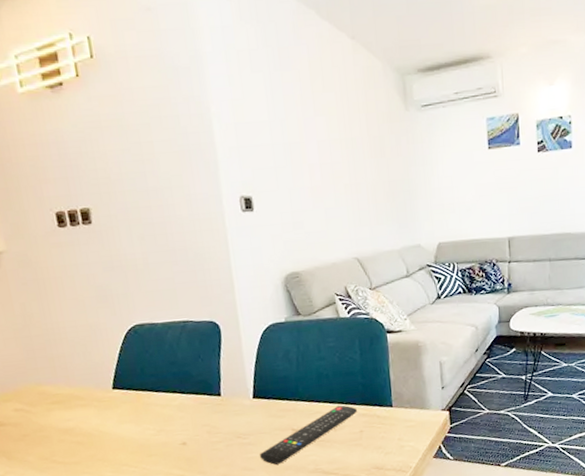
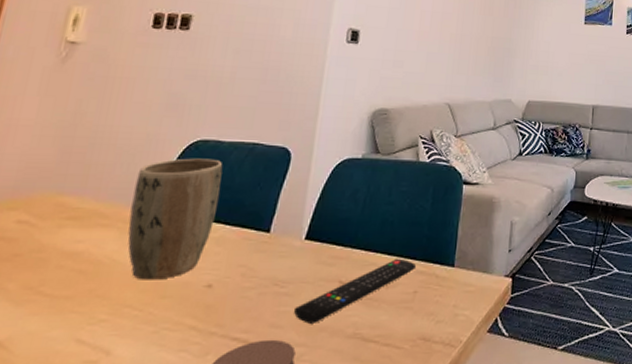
plant pot: none [94,339,172,445] -> present [127,158,223,280]

